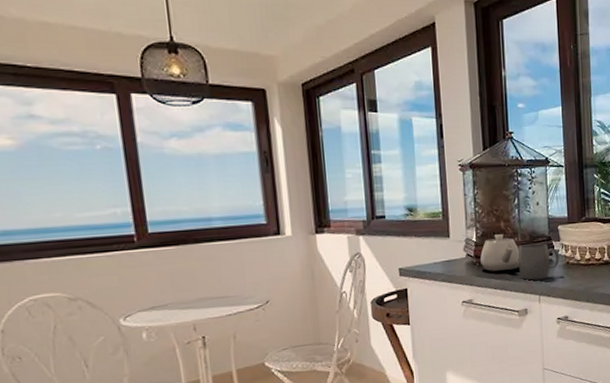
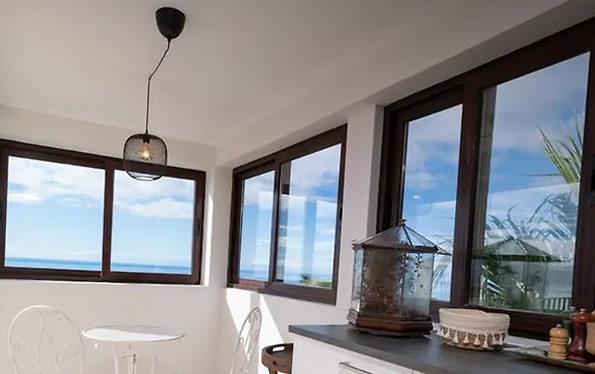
teapot: present [479,234,520,272] -> none [360,309,399,343]
mug: present [517,243,560,281] -> none [395,321,437,356]

